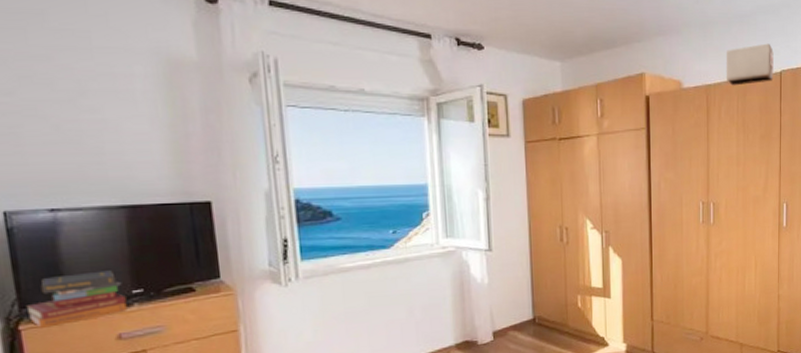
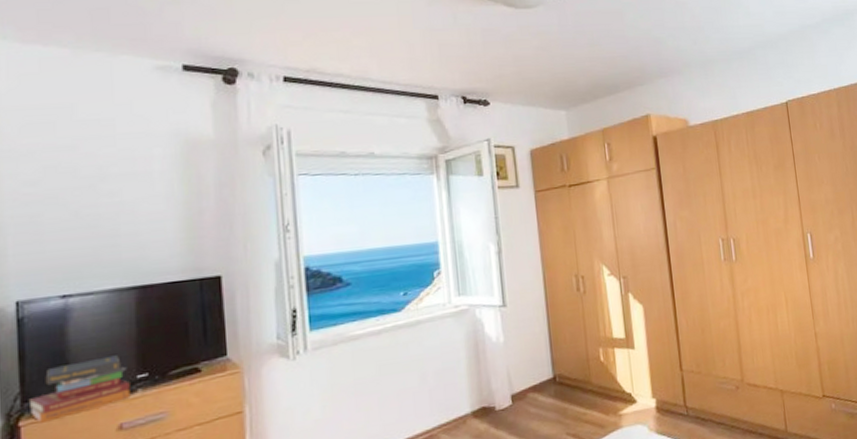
box: present [726,43,774,86] -> none [729,76,780,120]

